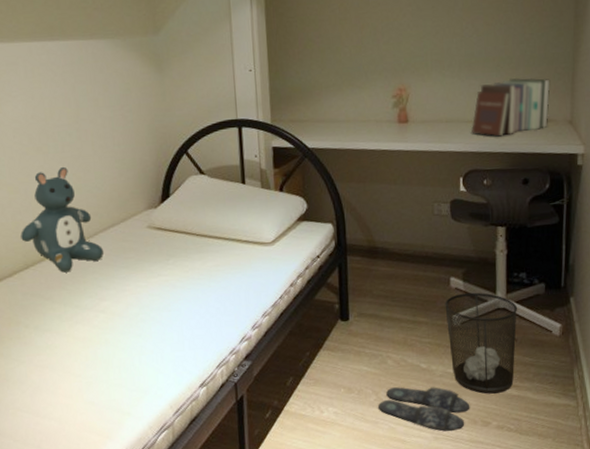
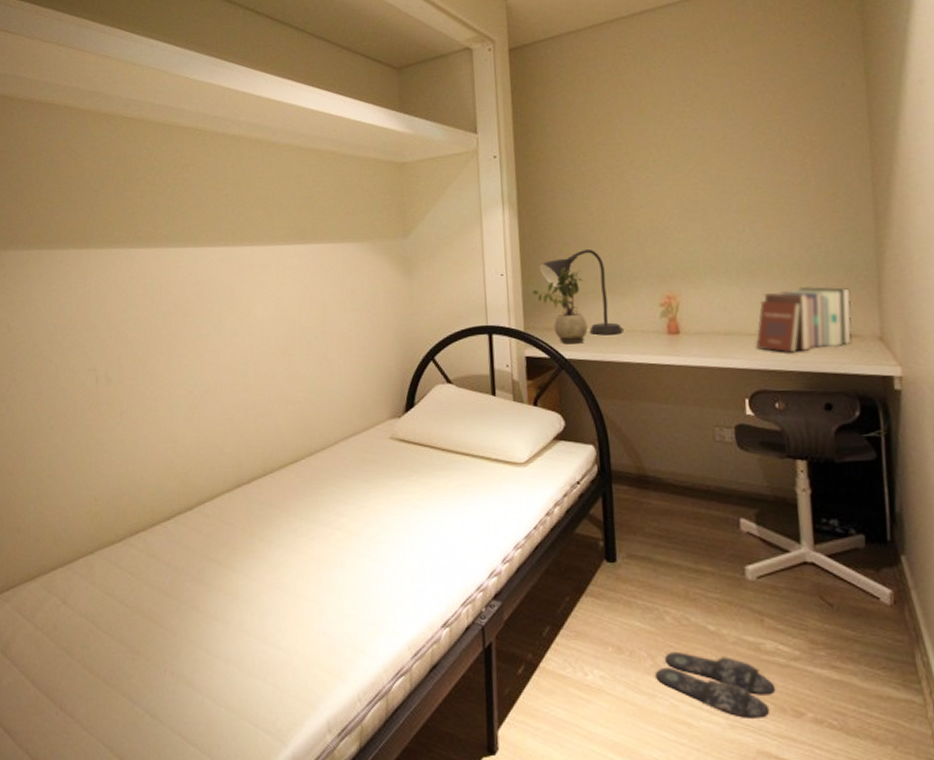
stuffed animal: present [20,166,103,273] -> none [261,369,343,483]
potted plant: none [279,63,329,134] -> present [533,268,588,344]
desk lamp: none [285,45,361,126] -> present [539,249,624,336]
waste bin: present [445,292,518,394] -> none [734,539,832,674]

